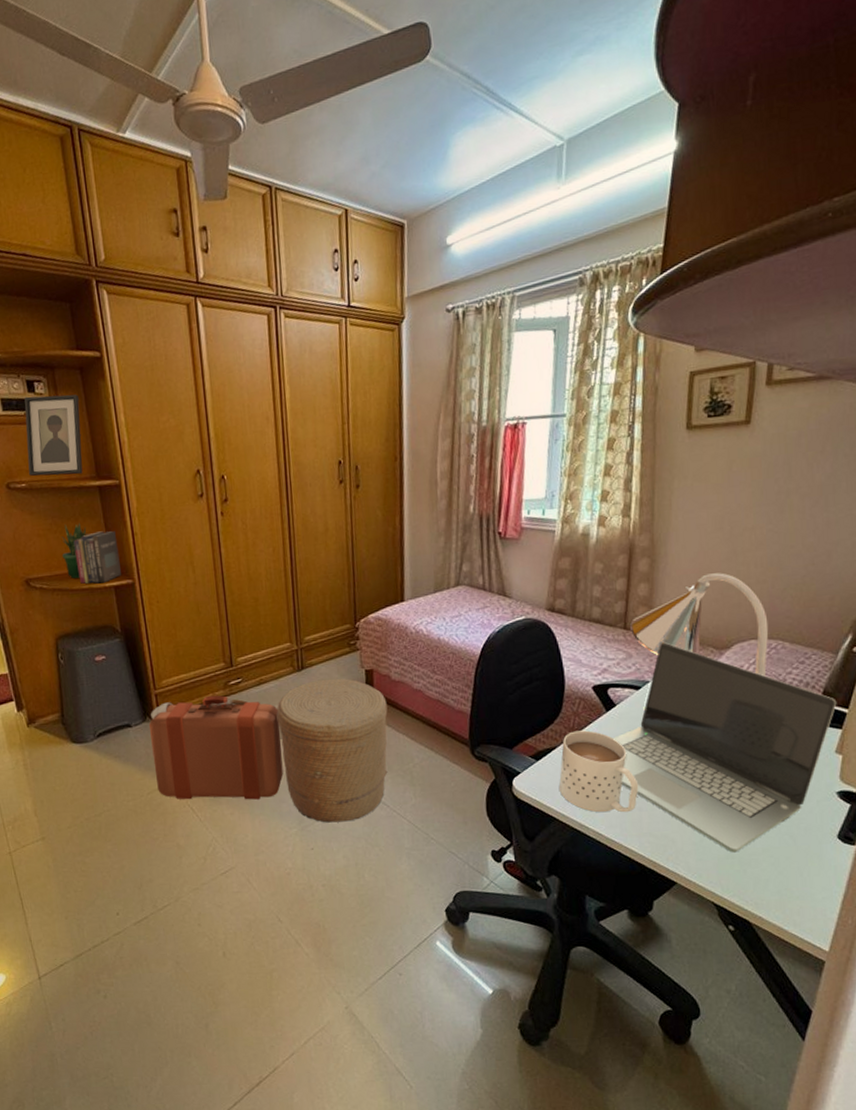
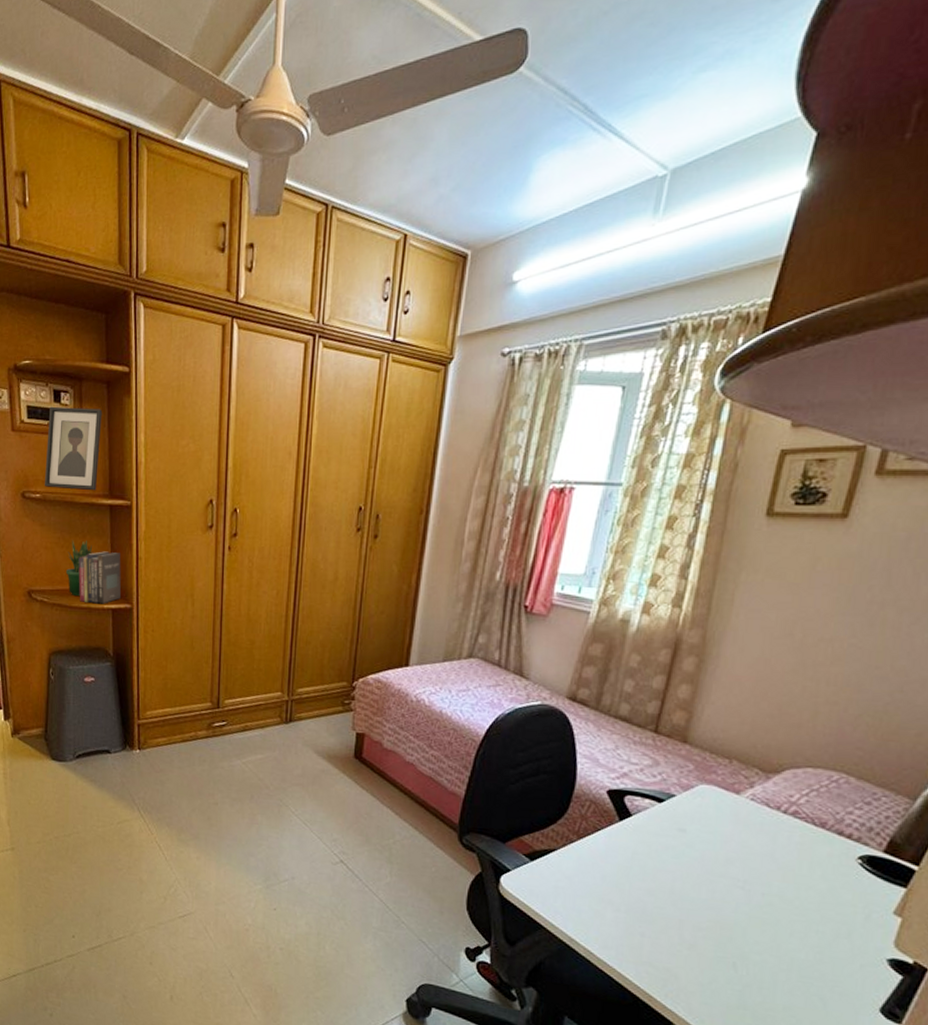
suitcase: present [148,695,284,800] -> none [127,734,260,849]
woven basket: present [276,678,388,823] -> none [257,735,375,888]
mug: present [558,730,639,813] -> none [551,835,645,936]
laptop: present [612,642,837,853] -> none [622,754,905,1004]
table lamp: present [630,573,769,677] -> none [662,684,833,812]

